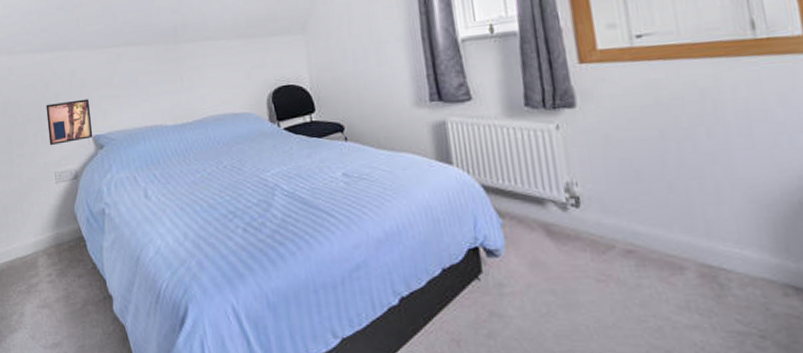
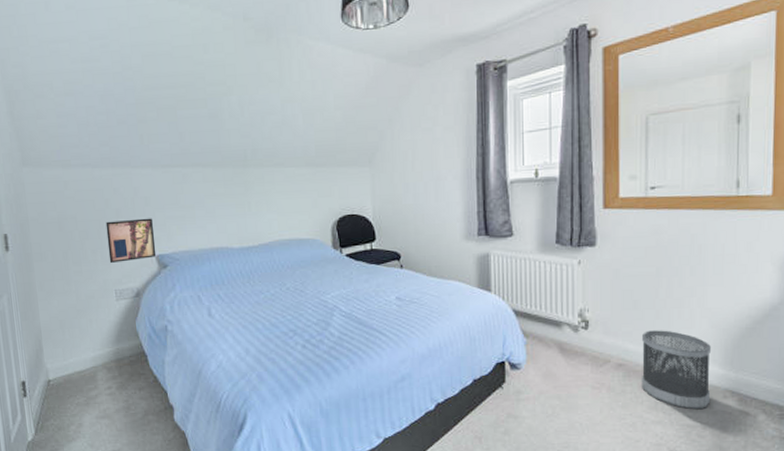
wastebasket: none [652,207,765,311] -> present [641,330,711,410]

